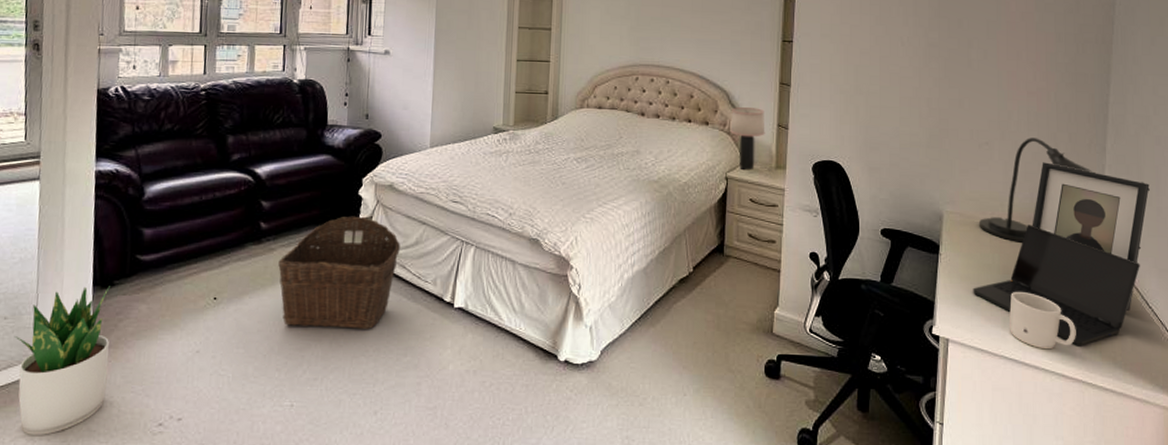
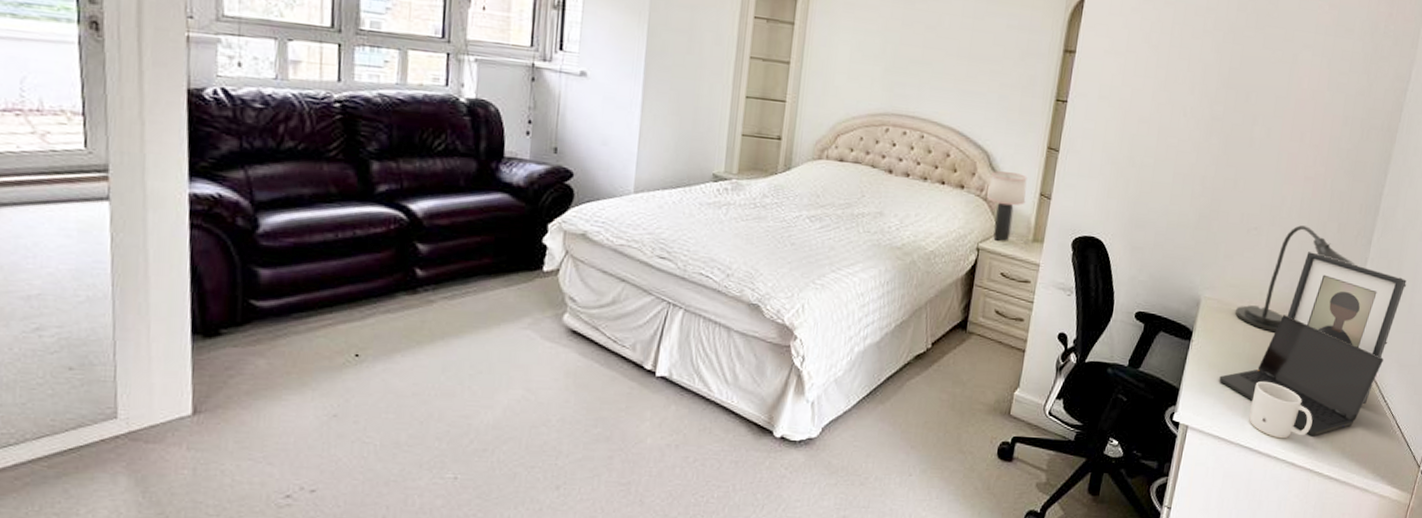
planter: present [15,286,110,436] -> none [85,334,218,508]
wicker basket: present [278,216,400,329] -> none [439,267,593,397]

